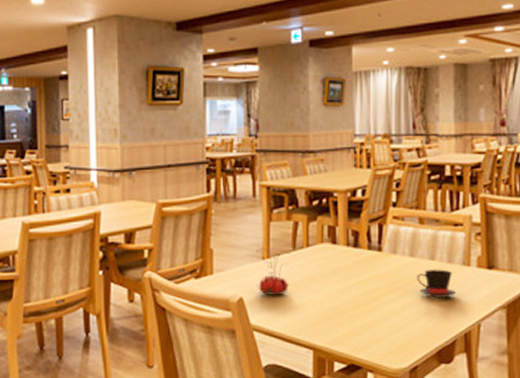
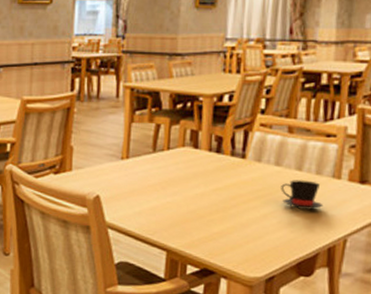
flower: present [256,249,291,296] -> none [114,149,150,196]

